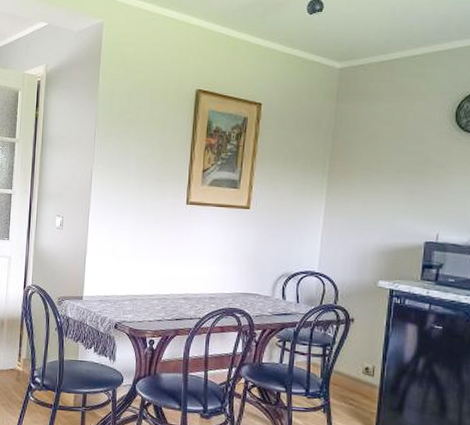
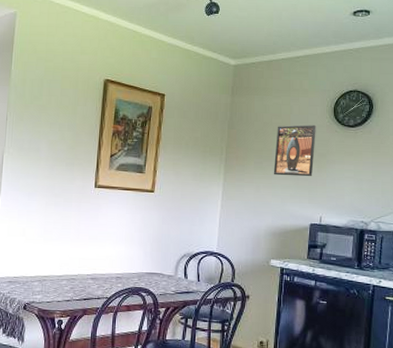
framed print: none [383,132,434,190] -> present [273,125,316,177]

